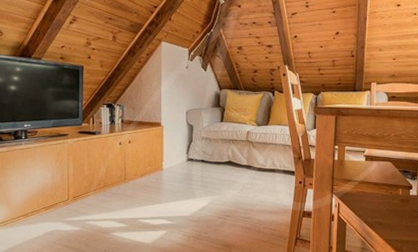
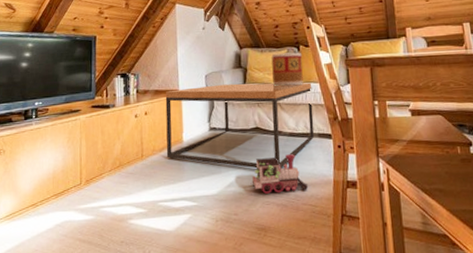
coffee table: none [147,121,281,198] -> present [165,83,315,169]
toy train: none [220,186,270,218] -> present [250,154,308,194]
decorative container: none [248,96,275,127] -> present [271,52,304,87]

